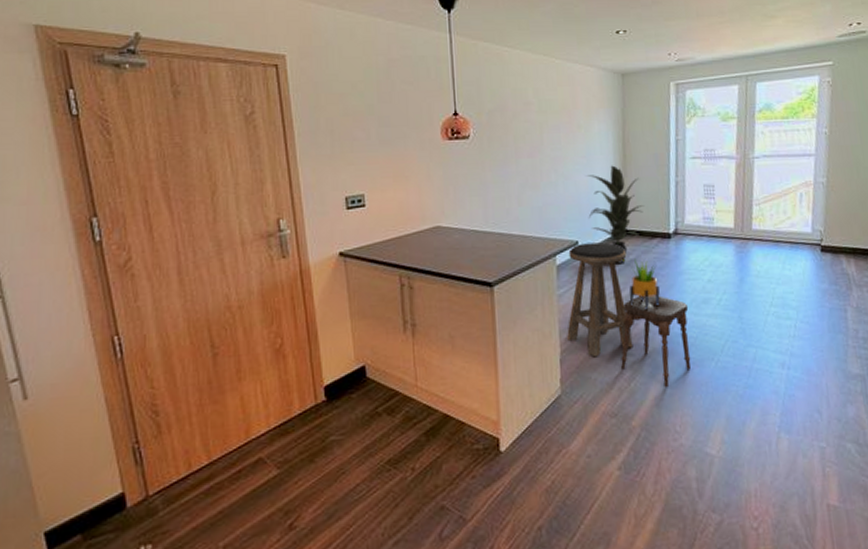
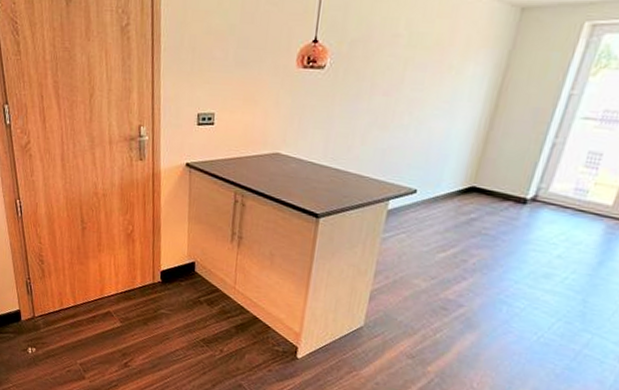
stool: present [567,242,633,358] -> none [381,192,469,303]
indoor plant: present [586,165,644,265] -> none [434,115,507,221]
stool: present [621,294,691,387] -> none [431,255,525,346]
potted plant: present [629,259,660,311] -> none [457,218,500,272]

